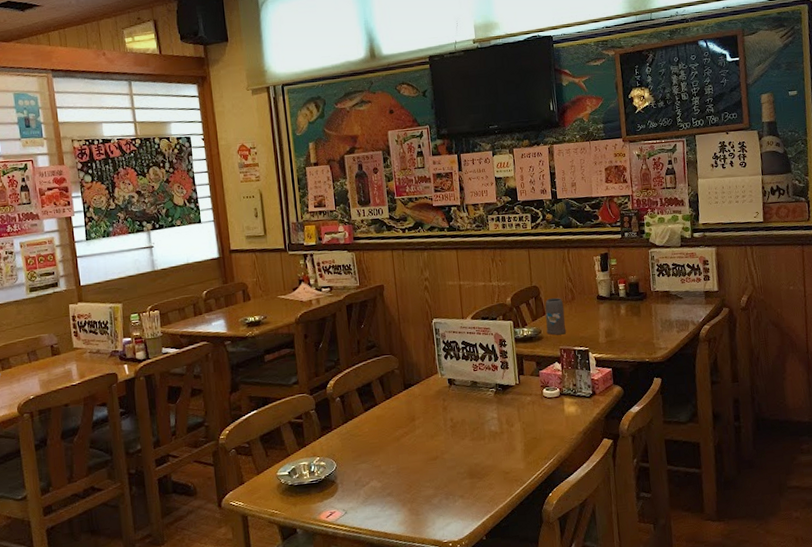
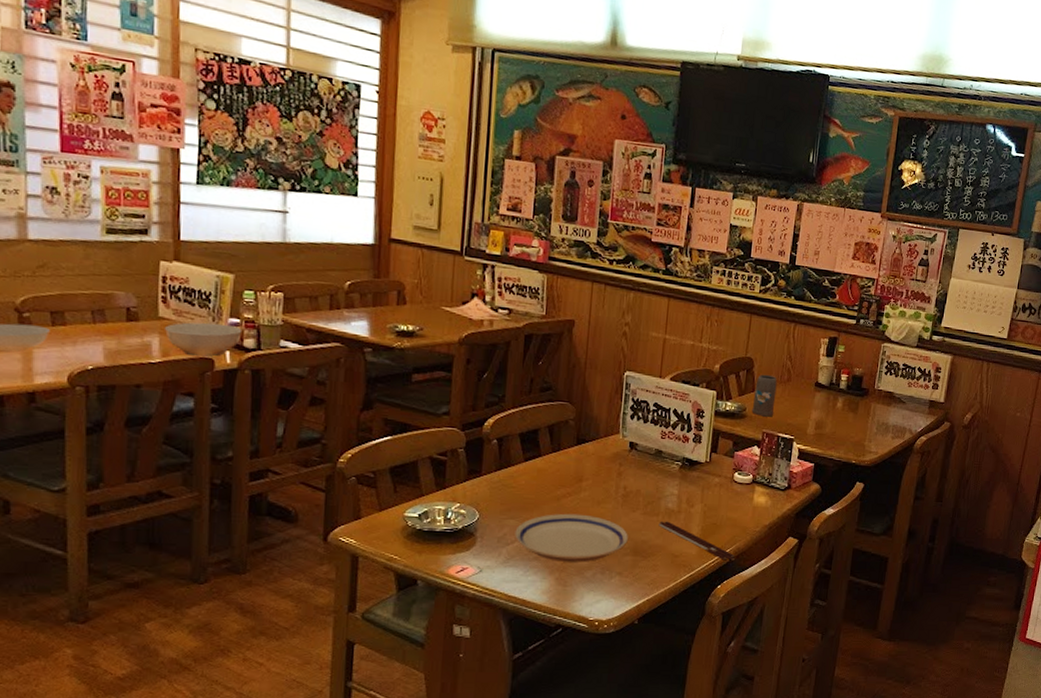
bowl: none [78,343,134,373] -> present [163,322,242,356]
plate: none [368,449,463,494] -> present [515,513,628,563]
chopsticks: none [486,442,560,470] -> present [658,521,736,561]

